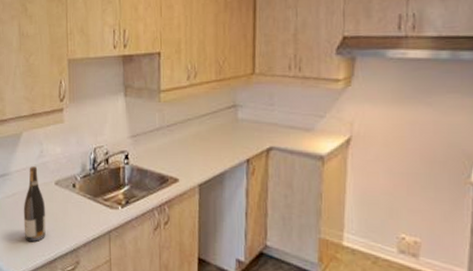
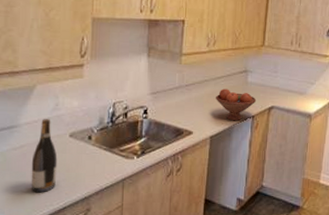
fruit bowl: none [202,128,251,166] -> present [216,88,257,121]

